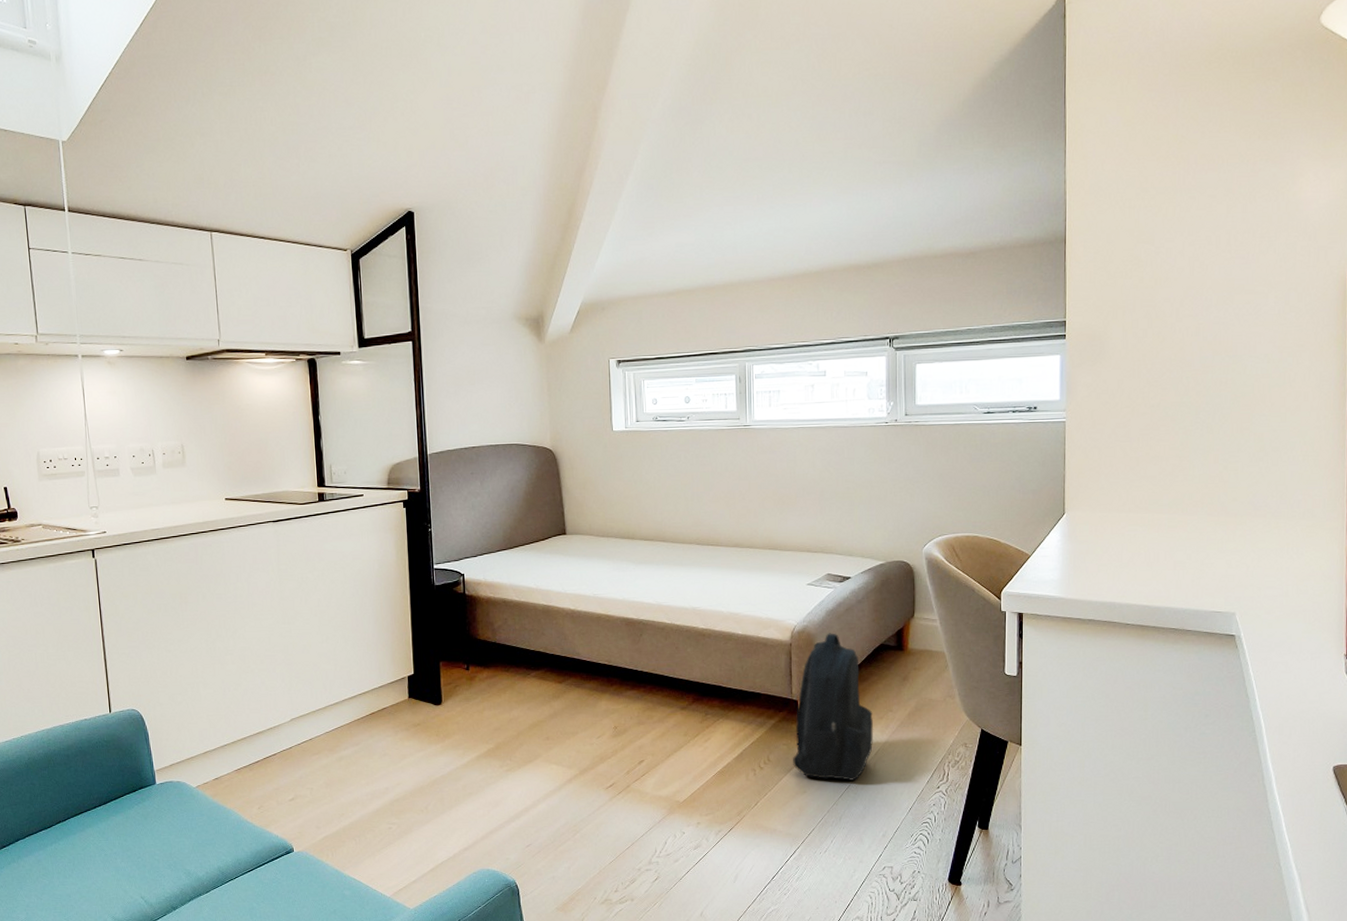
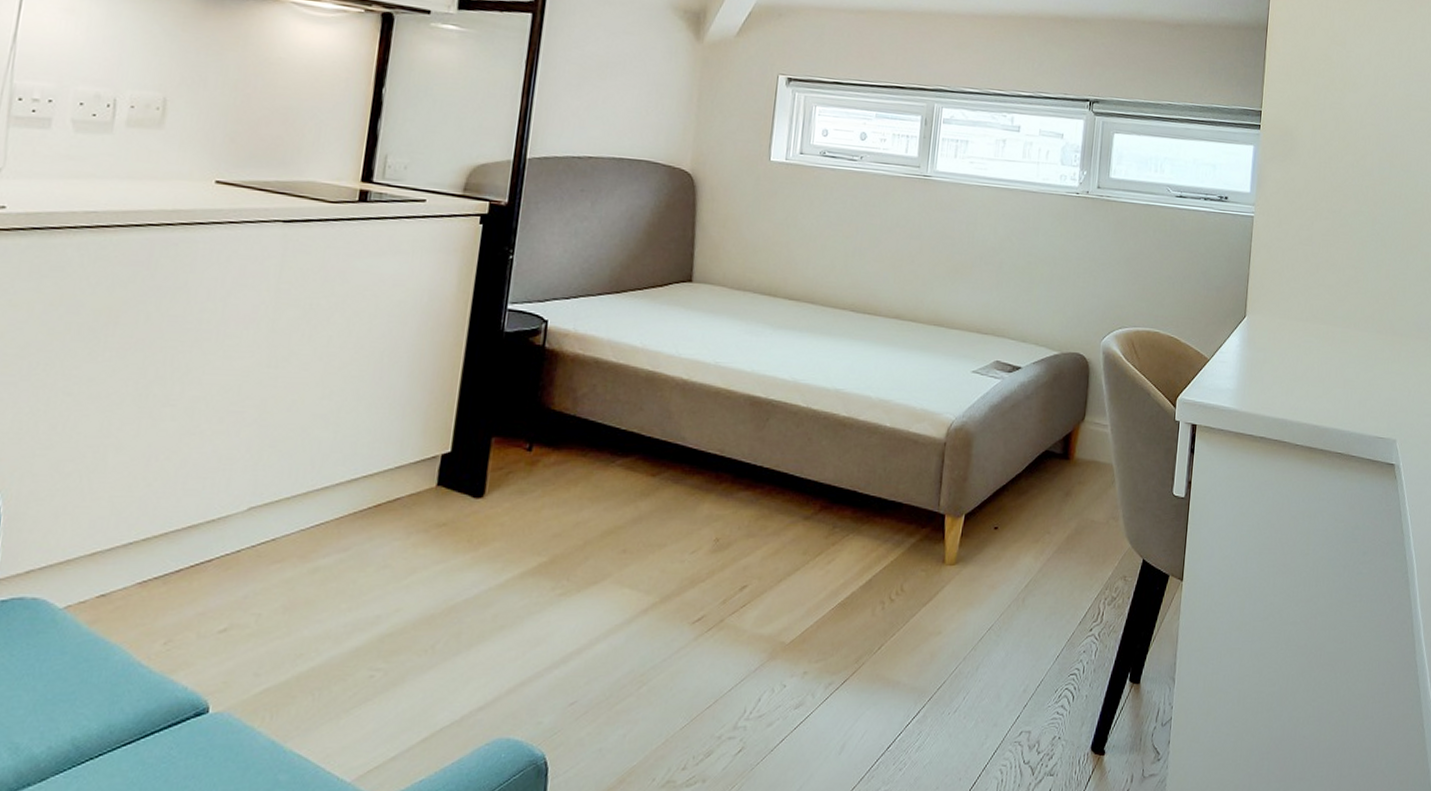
backpack: present [793,633,874,781] -> none [930,433,1028,619]

